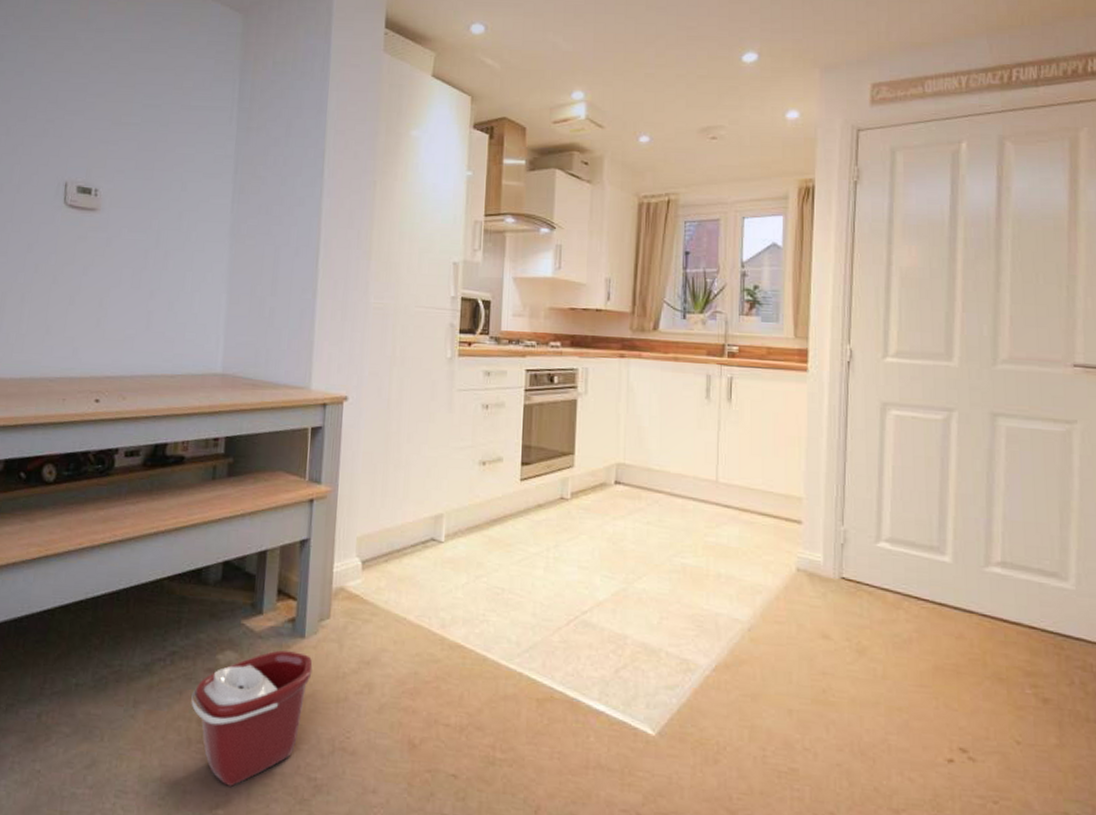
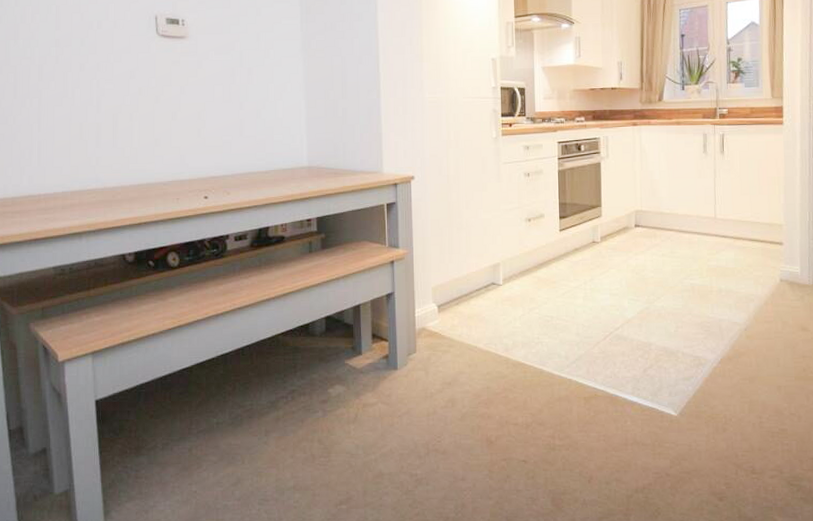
bucket: present [191,650,313,787] -> none [311,381,406,487]

